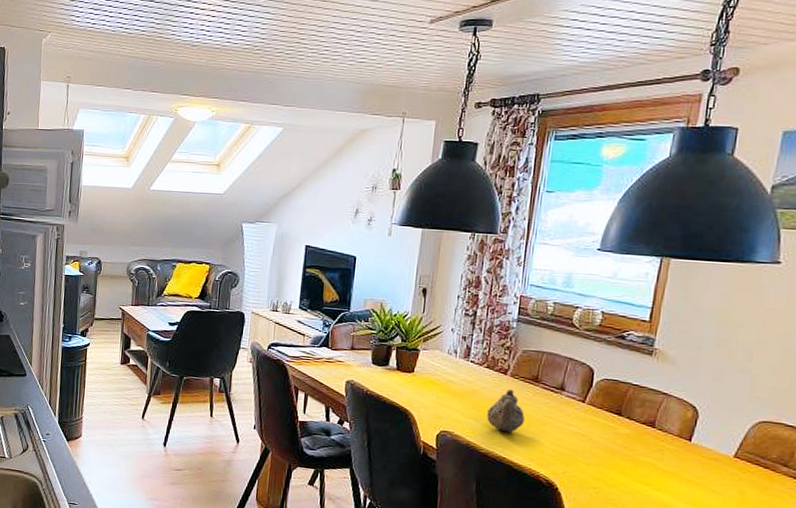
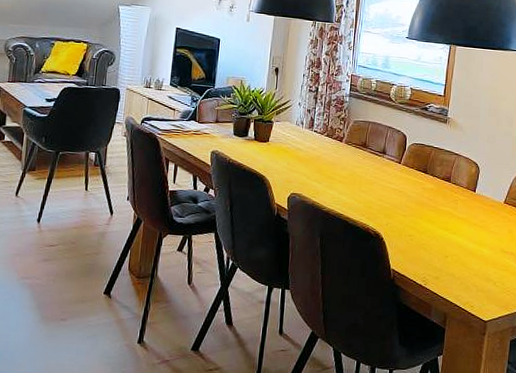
teapot: present [486,389,526,433] -> none [327,154,357,193]

